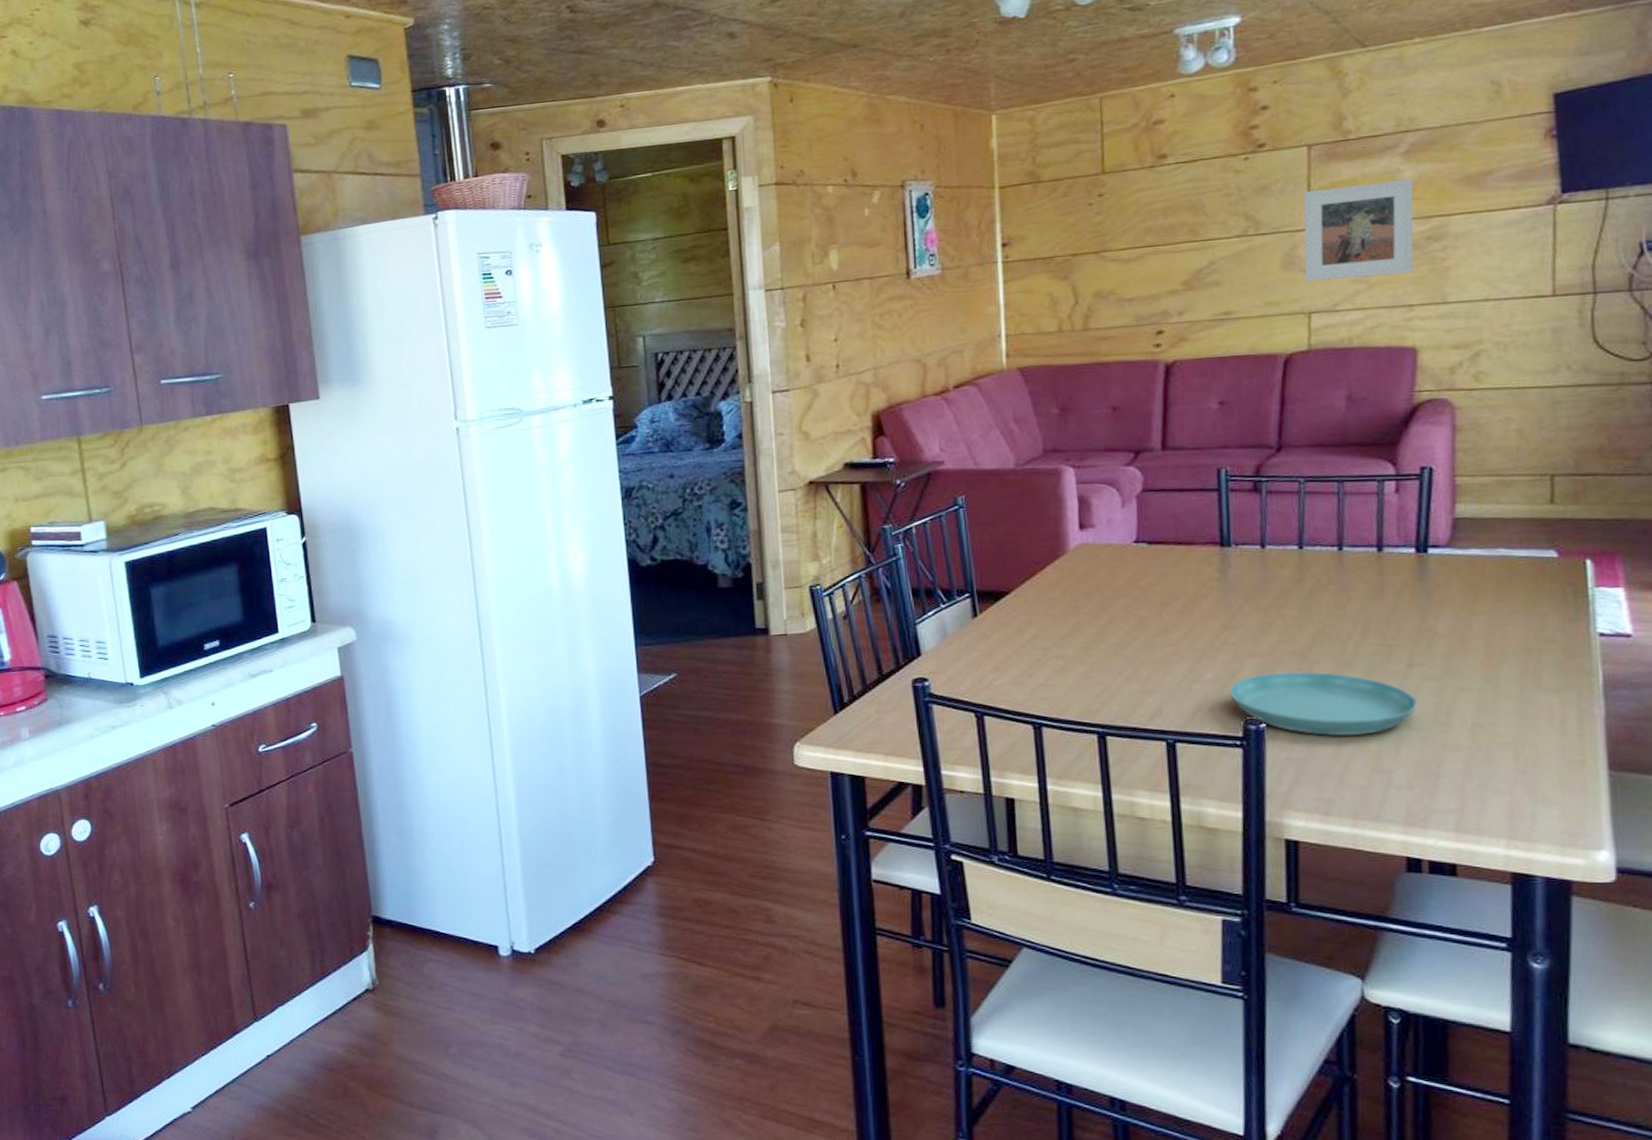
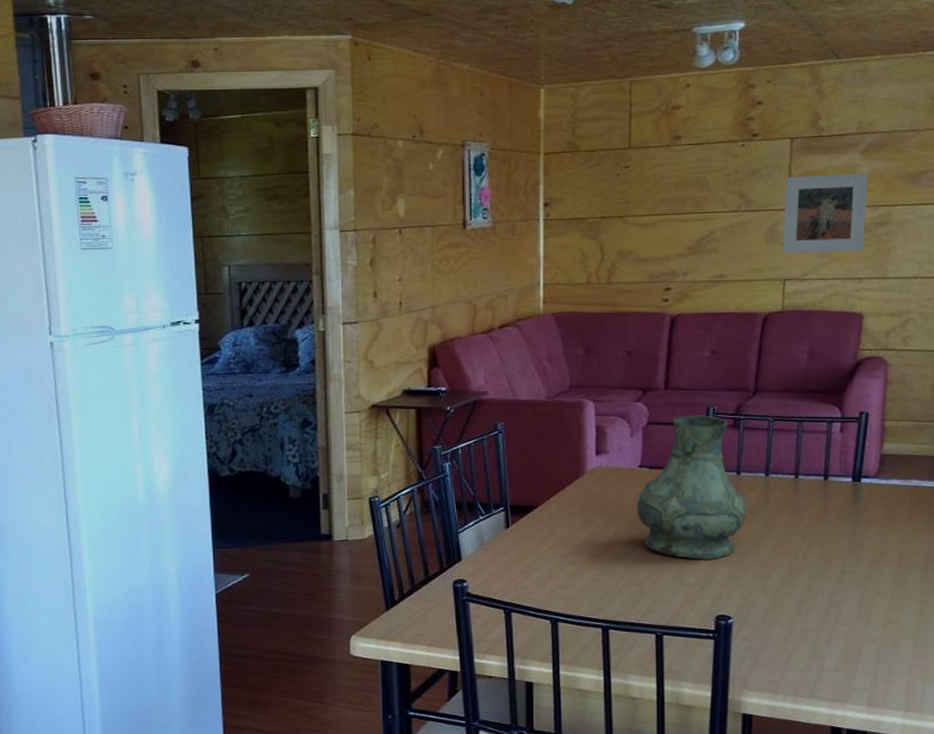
vase: none [1133,478,1276,651] -> present [637,415,746,560]
saucer: present [1230,671,1418,736] -> none [707,577,846,629]

